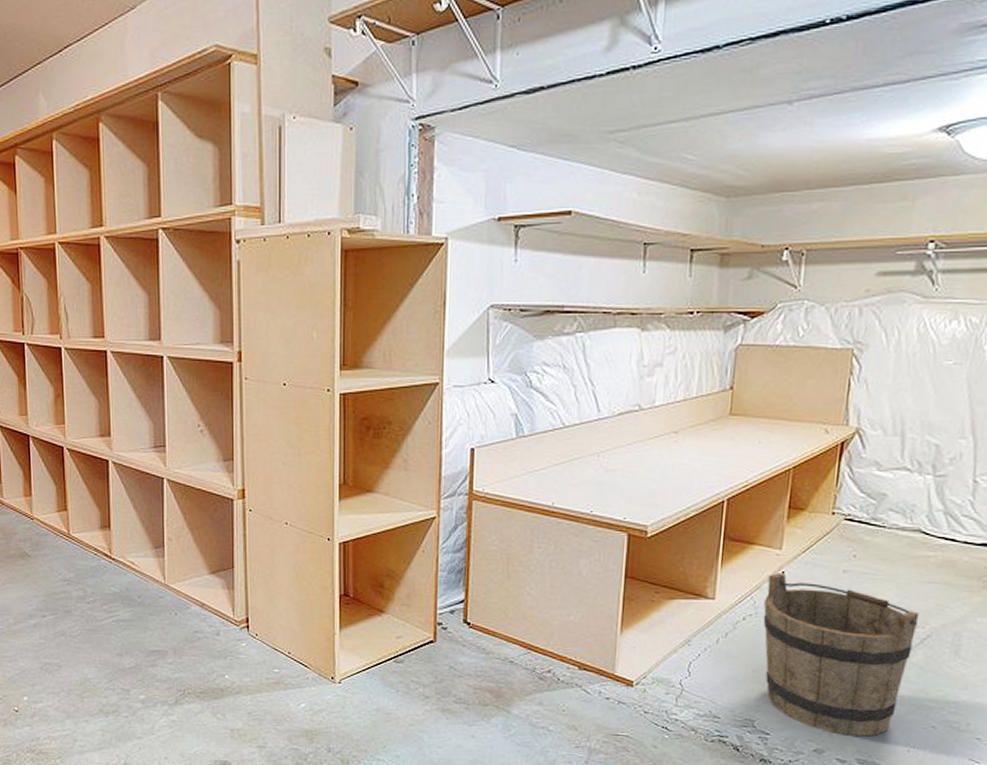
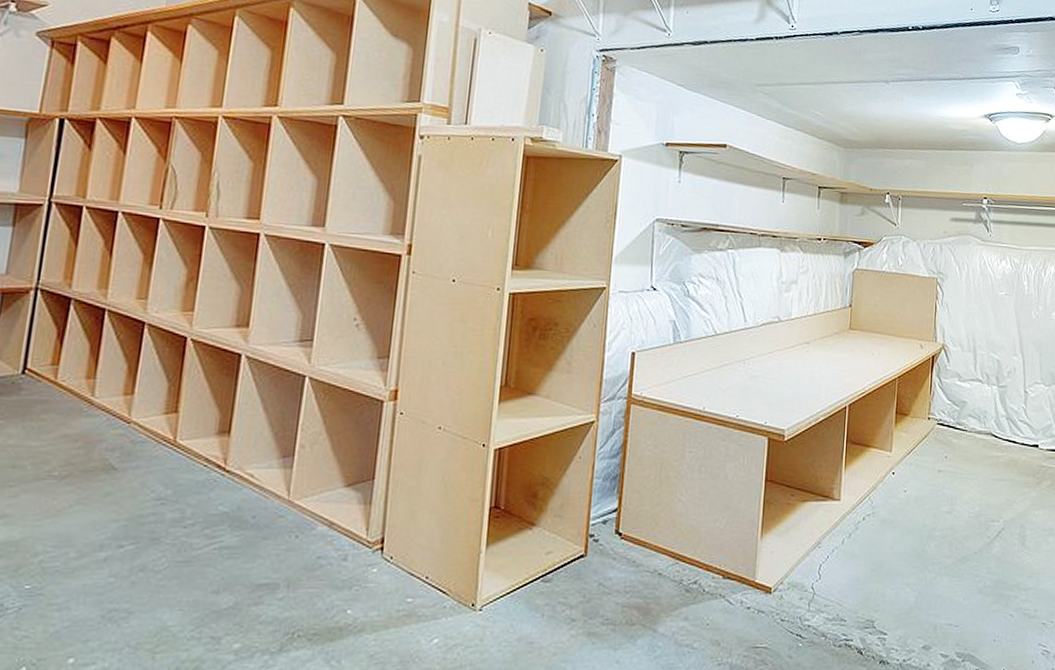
bucket: present [763,573,920,737] -> none [879,473,995,630]

